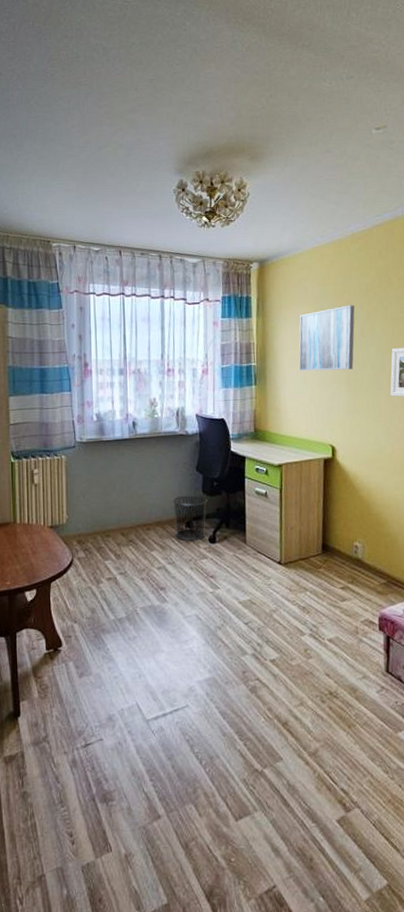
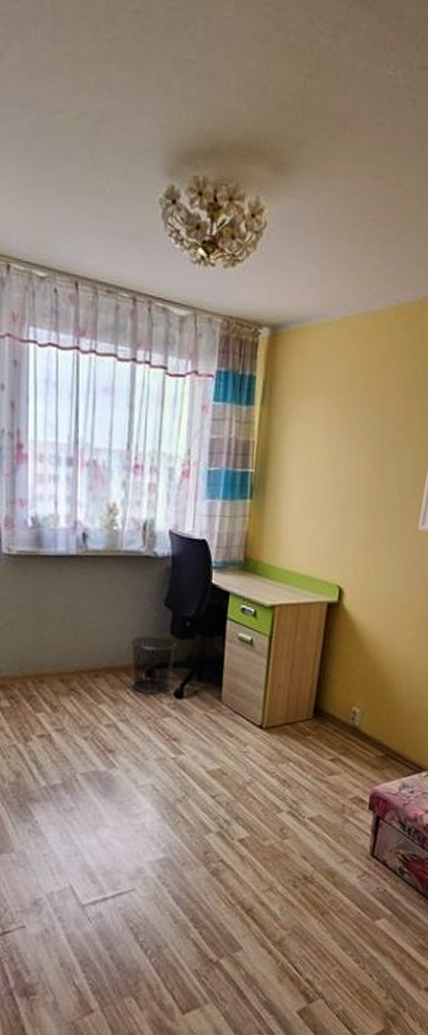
wall art: present [299,305,355,372] -> none [310,404,388,491]

